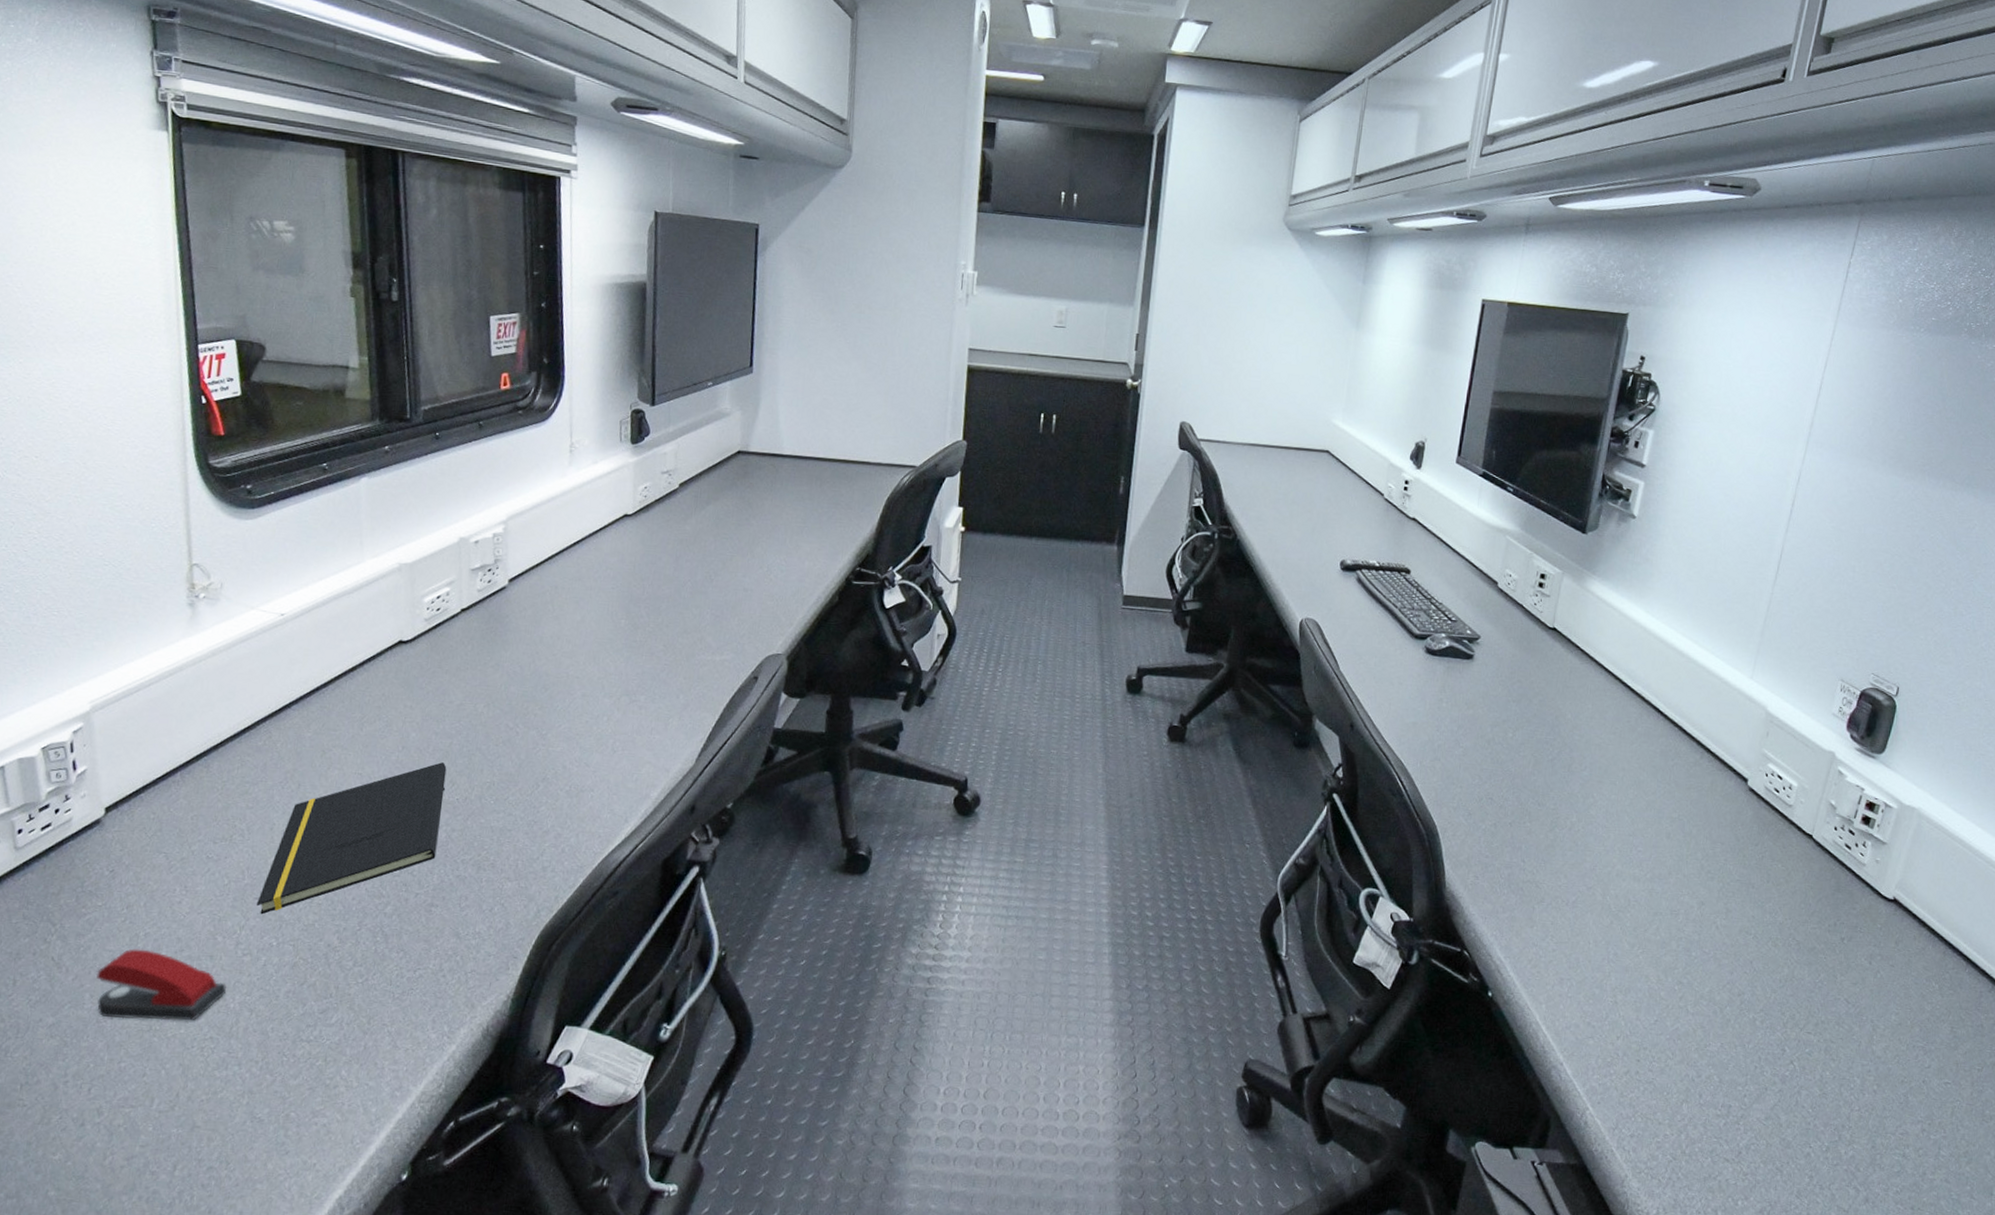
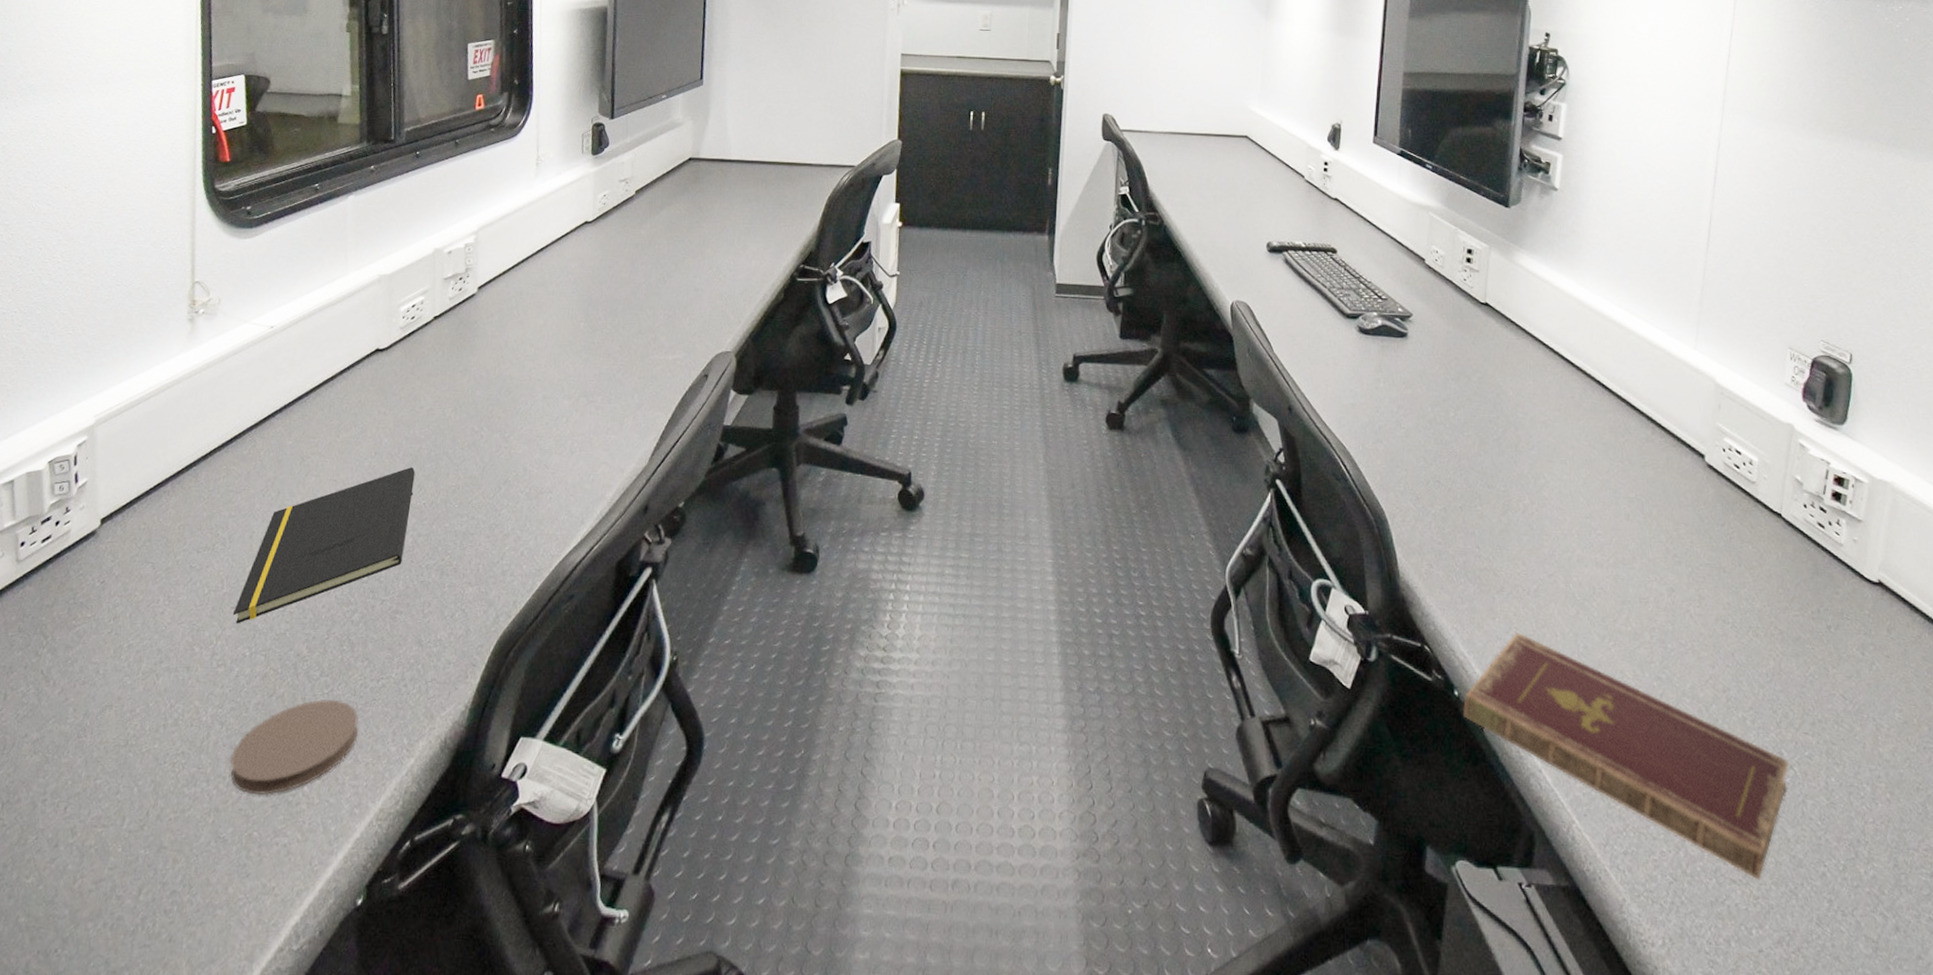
stapler: present [96,948,227,1021] -> none [79,661,201,735]
coaster: none [262,988,396,1079] -> present [230,698,359,796]
notebook: none [1495,940,1790,1160] -> present [1463,632,1790,881]

